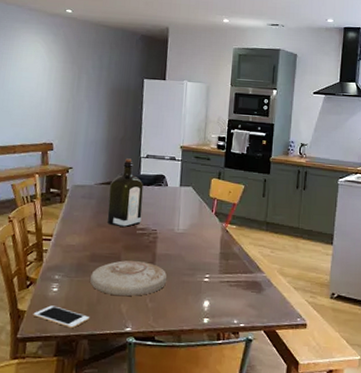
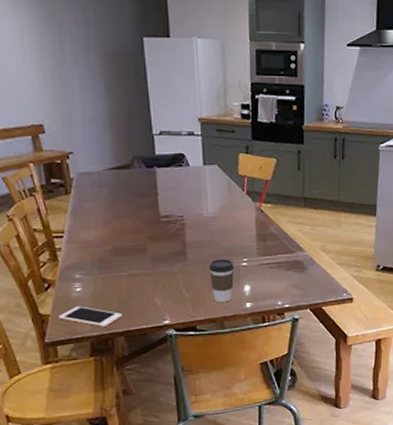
plate: present [90,260,167,296] -> none [116,251,202,289]
liquor: present [107,158,144,228] -> none [121,137,164,217]
coffee cup: none [173,273,197,316] -> present [209,259,235,303]

